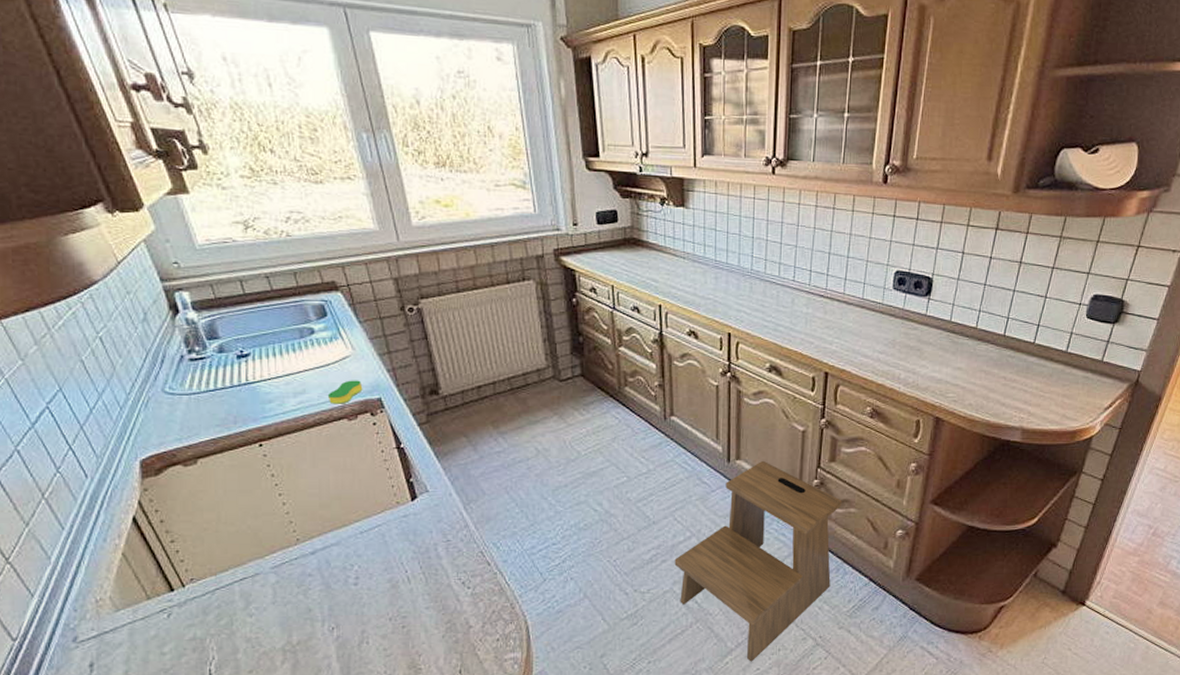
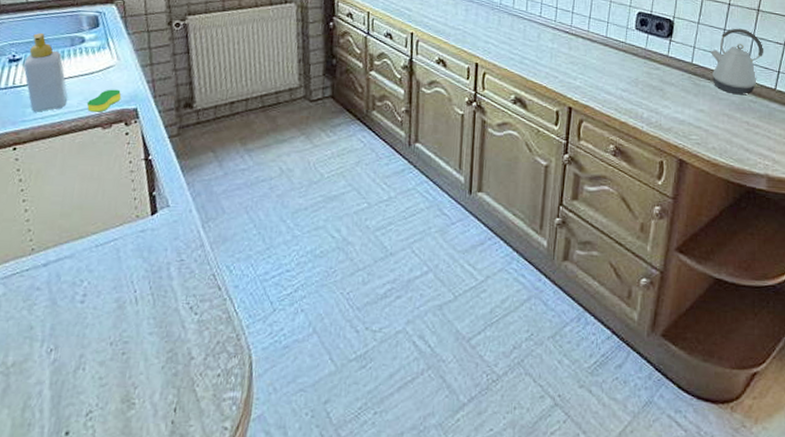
soap bottle: none [253,326,307,407] -> present [23,33,68,112]
step stool: present [674,460,842,662] -> none [409,194,584,421]
kettle: none [970,282,1025,350] -> present [711,28,764,95]

